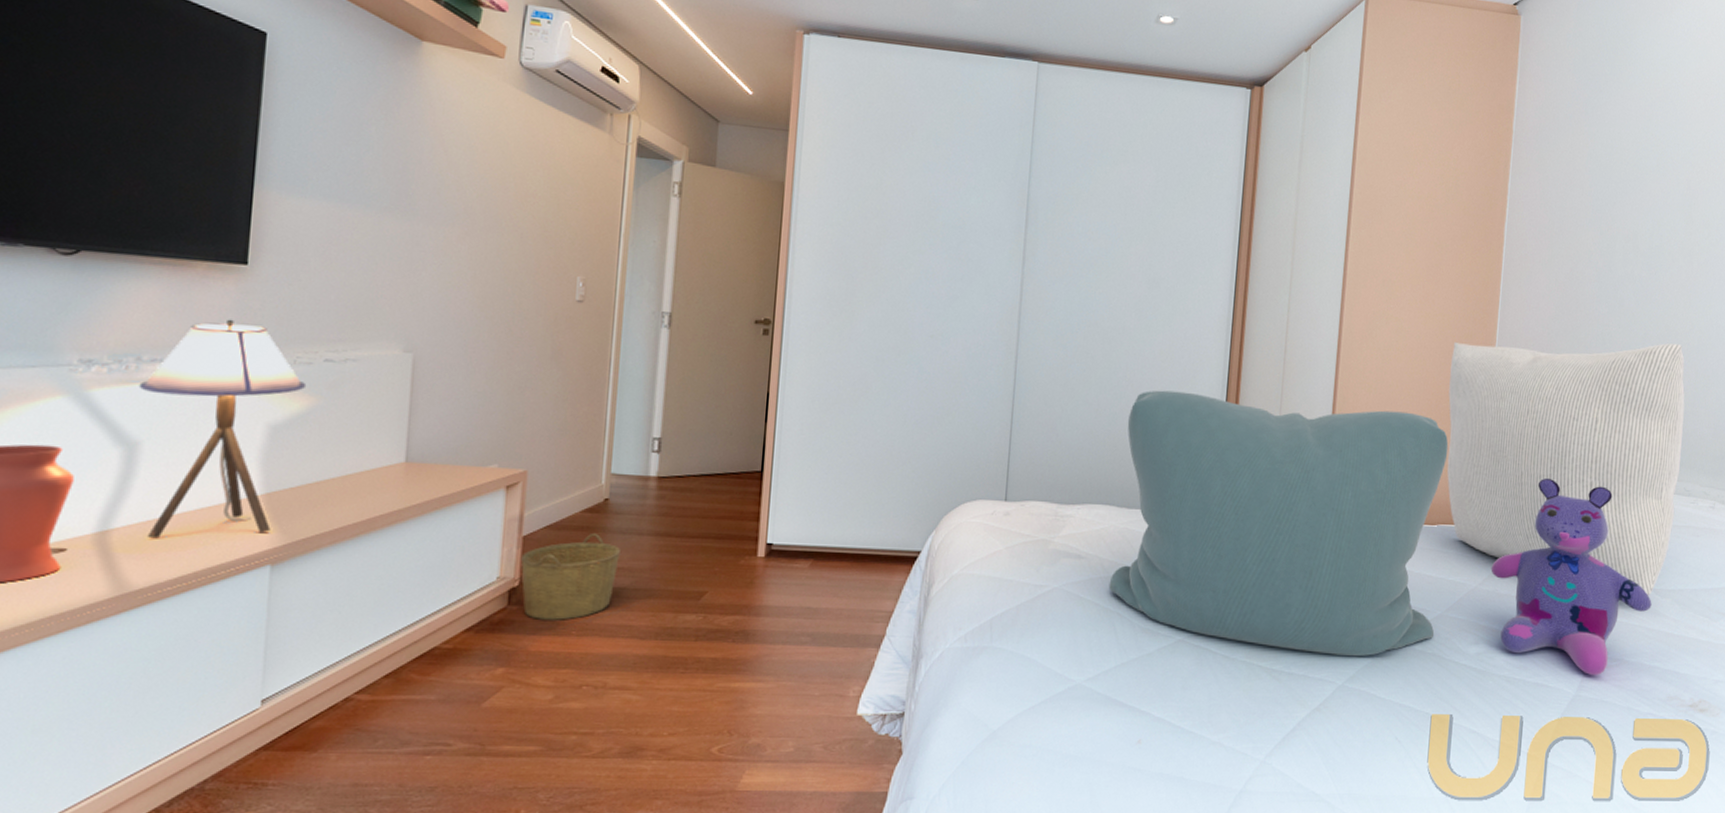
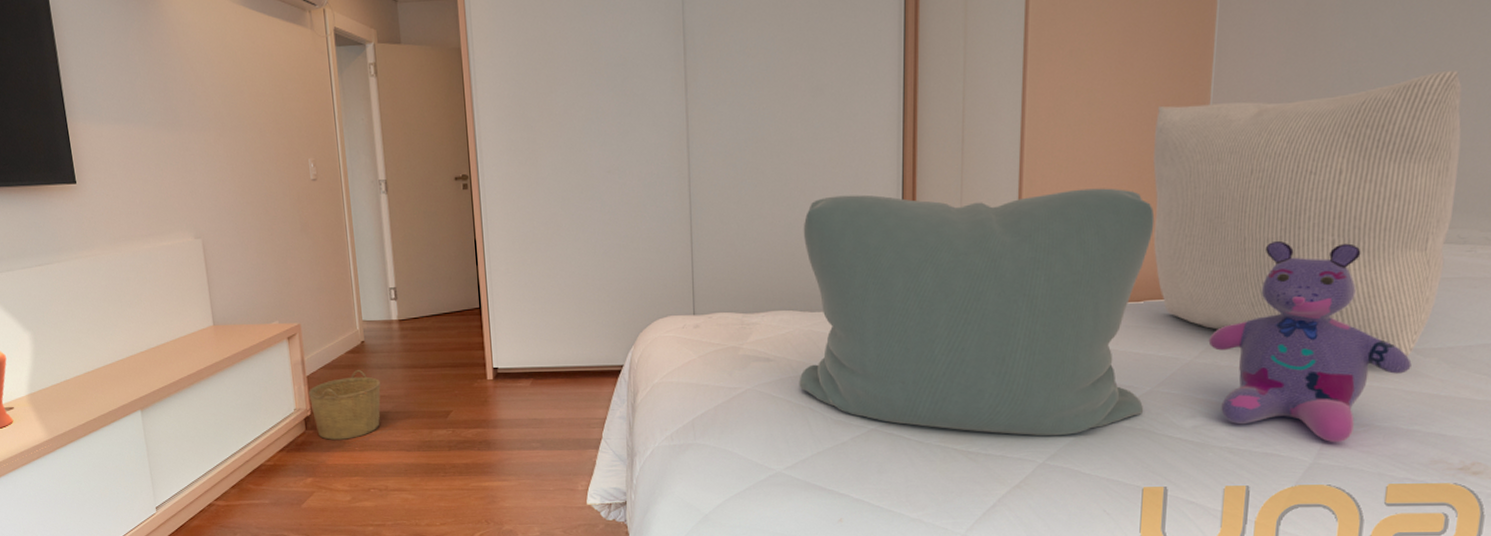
table lamp: present [138,319,307,539] -> none [29,227,135,396]

